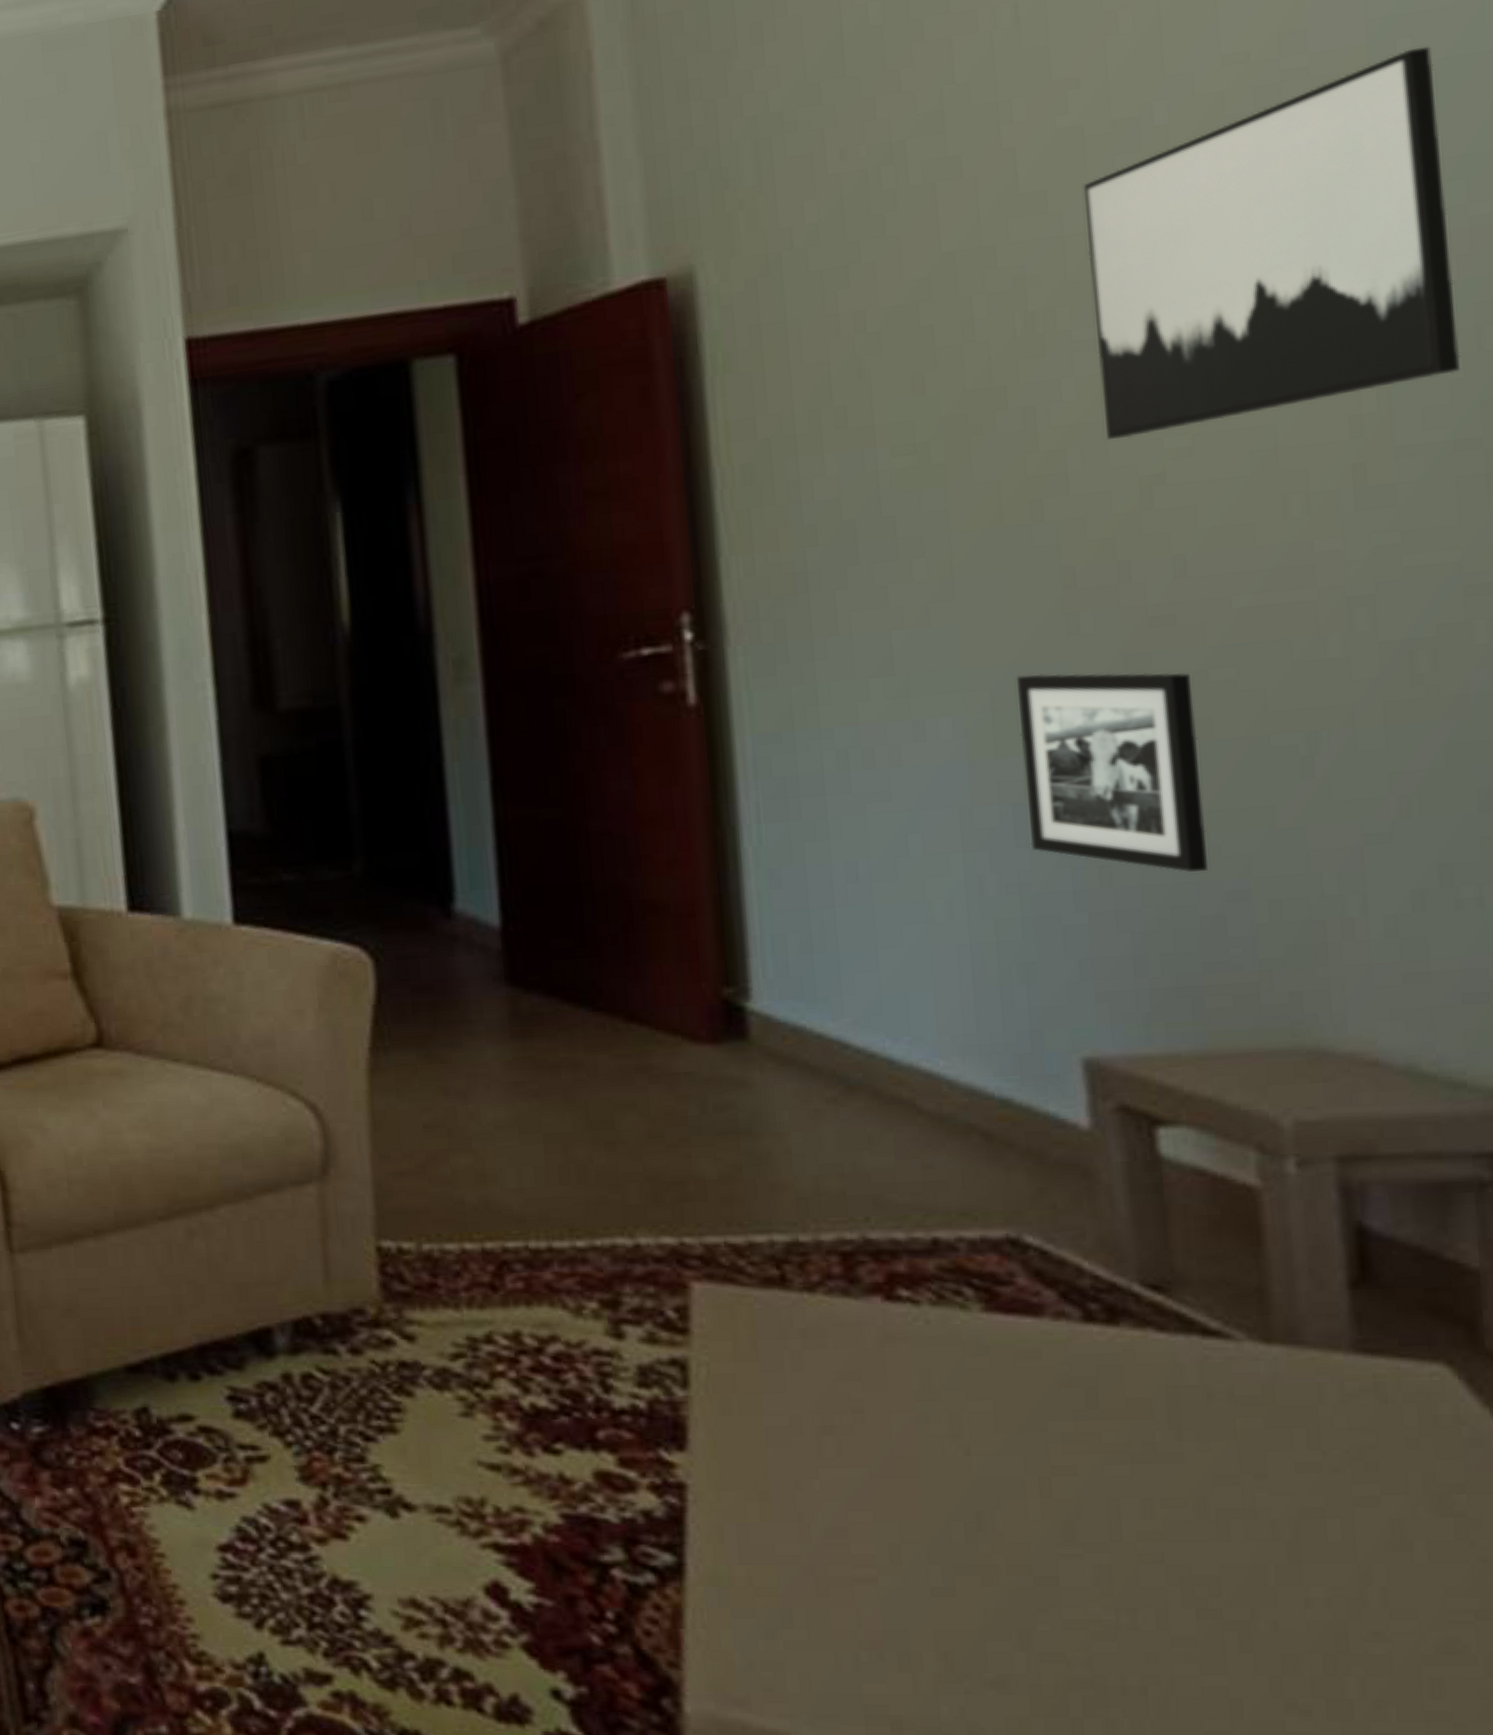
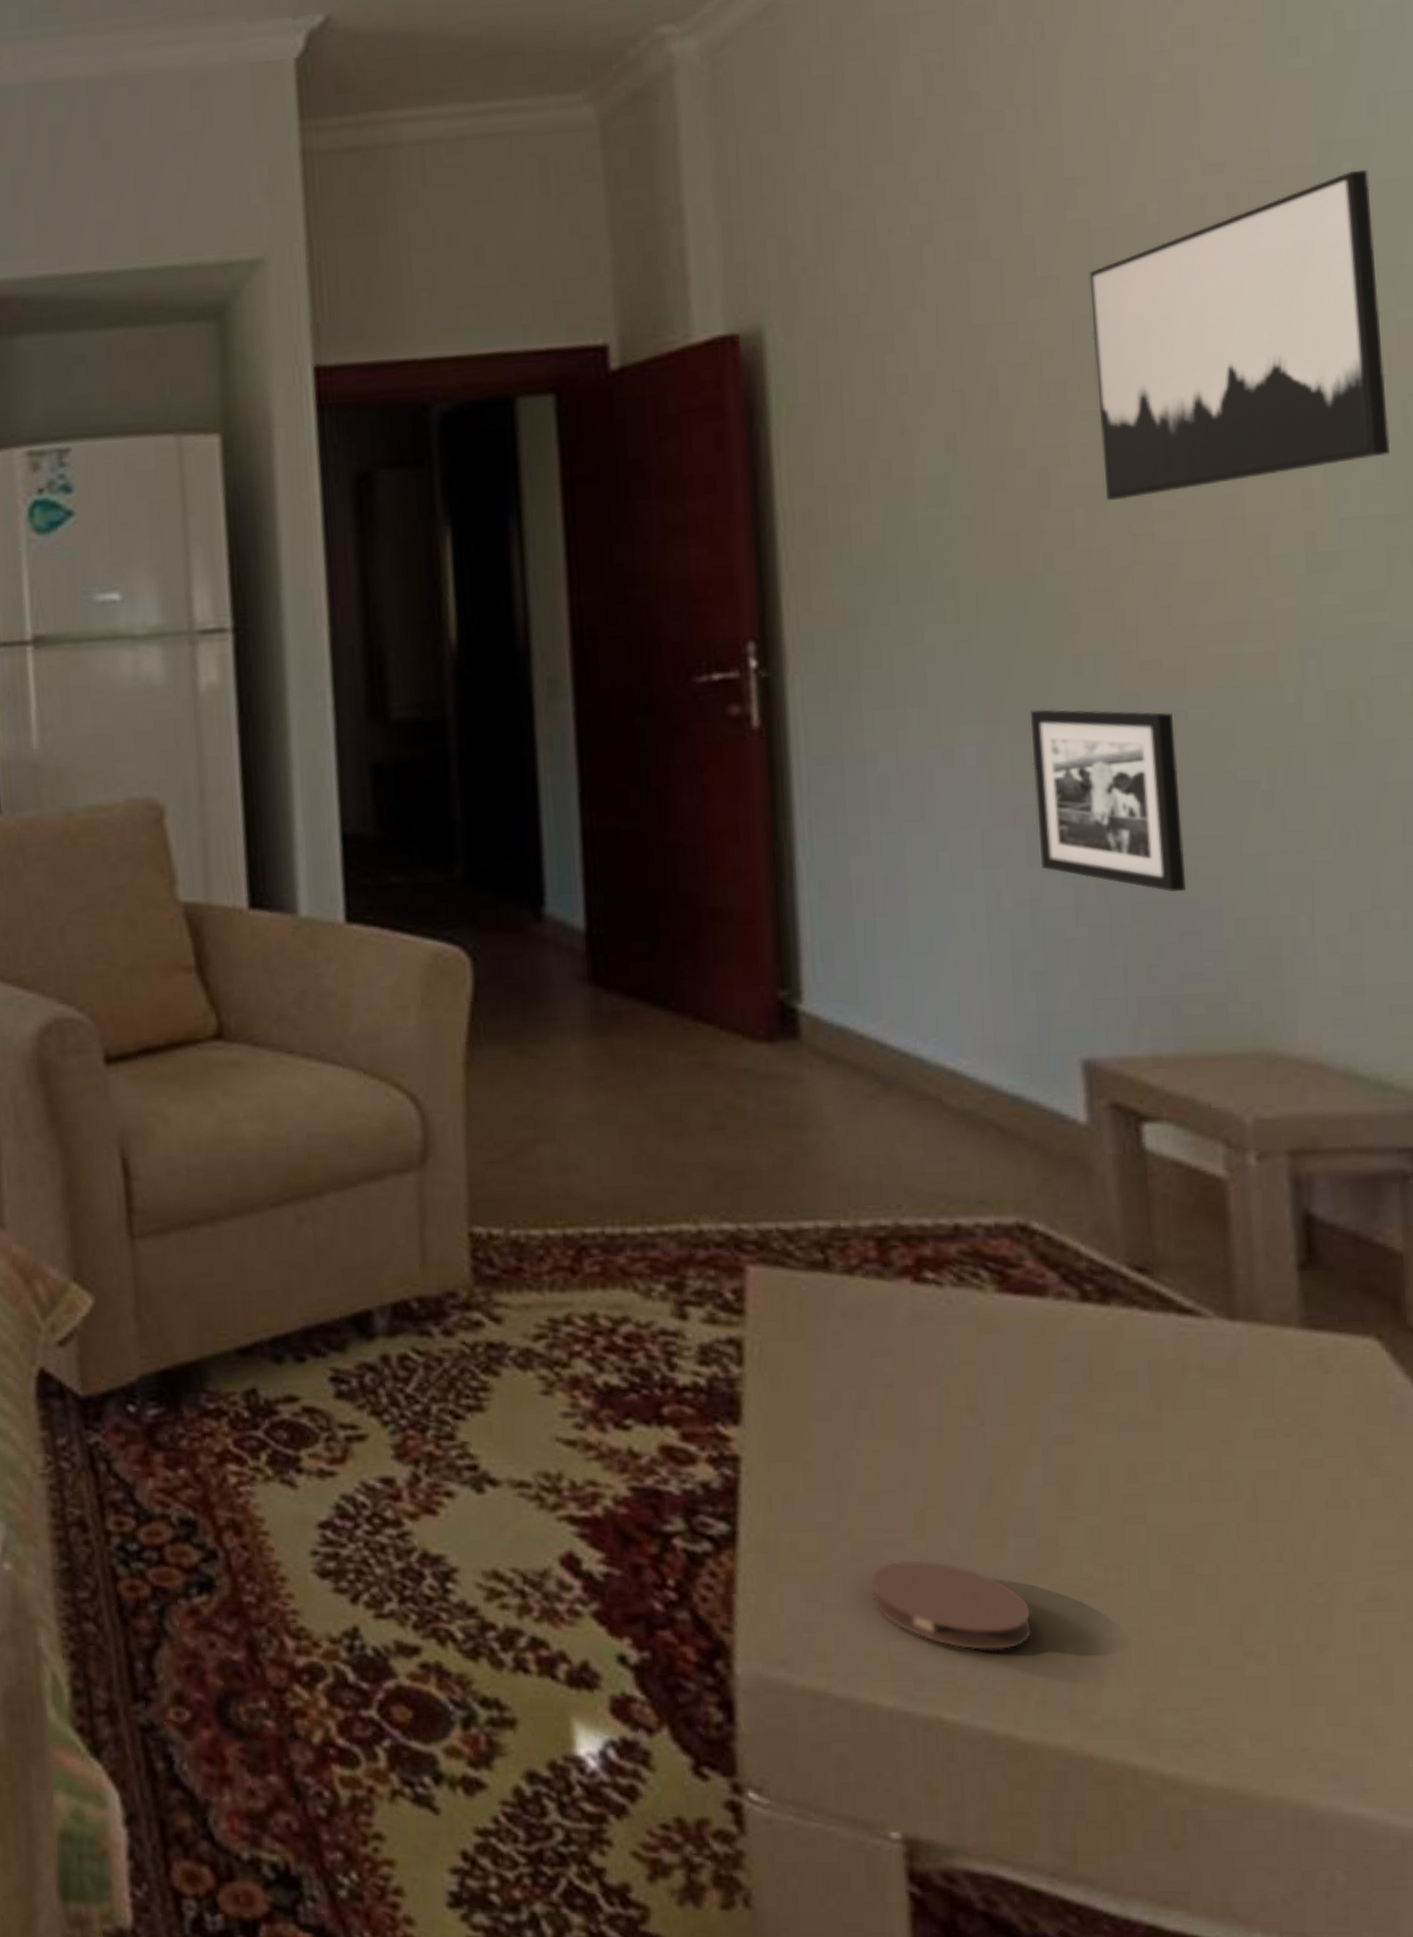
coaster: none [838,1597,1031,1696] -> present [870,1560,1033,1651]

